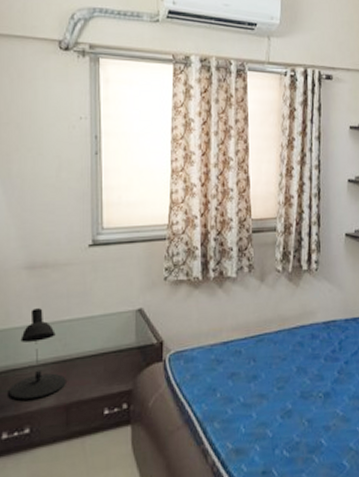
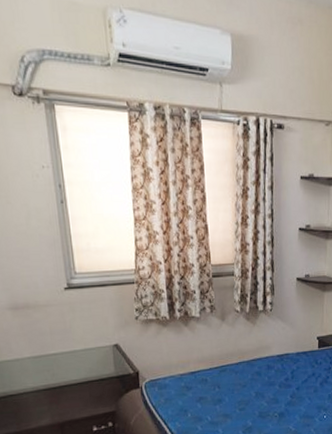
desk lamp: present [10,308,66,400] -> none [10,344,58,420]

